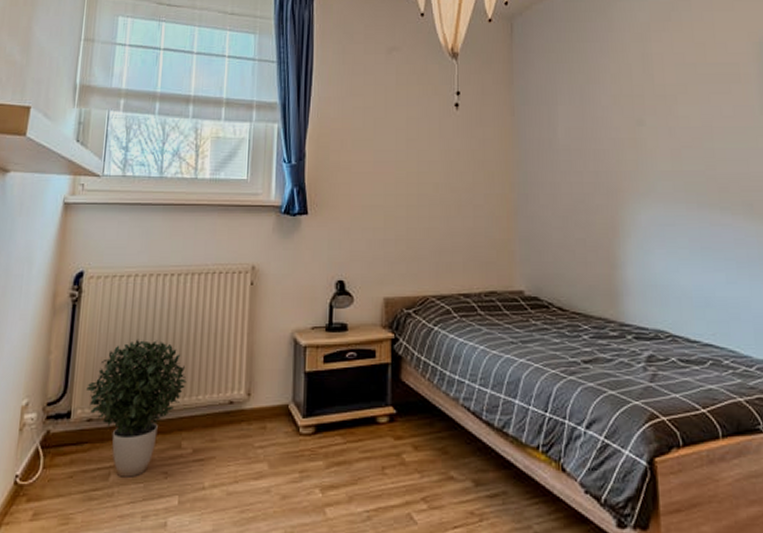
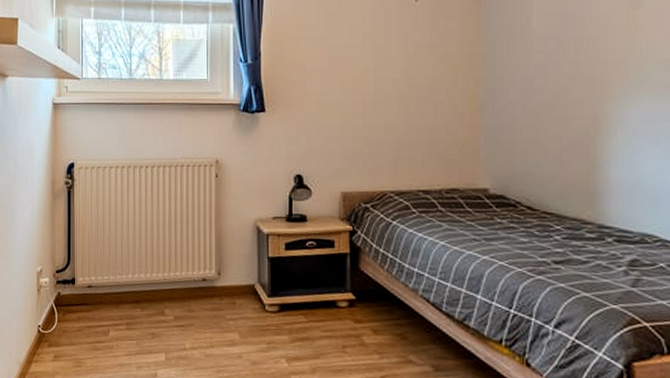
potted plant: present [86,339,187,477] -> none [85,221,165,335]

